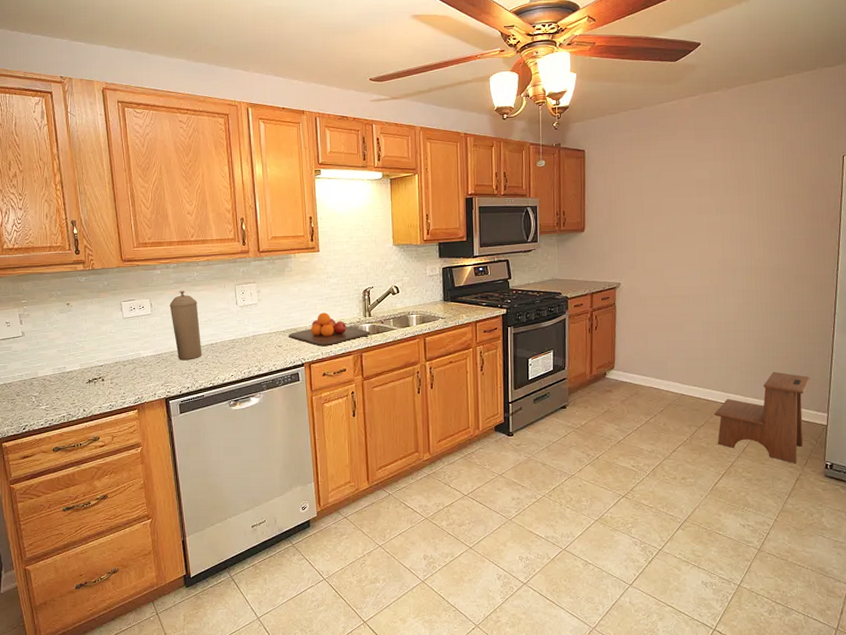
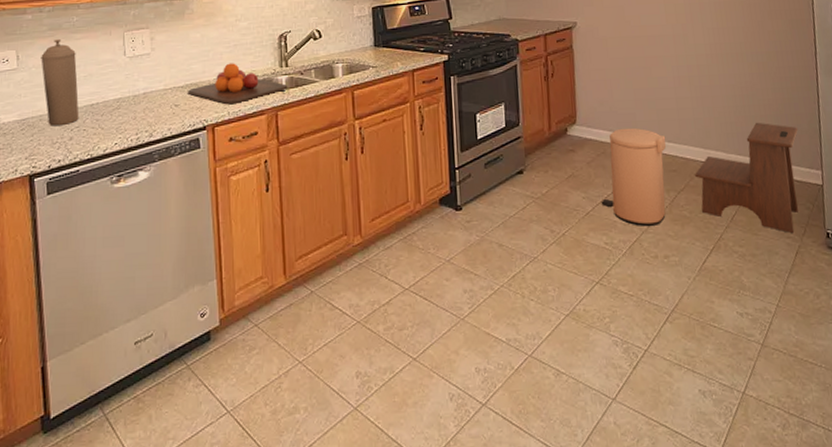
pedal bin: none [631,373,692,454] -> present [601,127,666,226]

